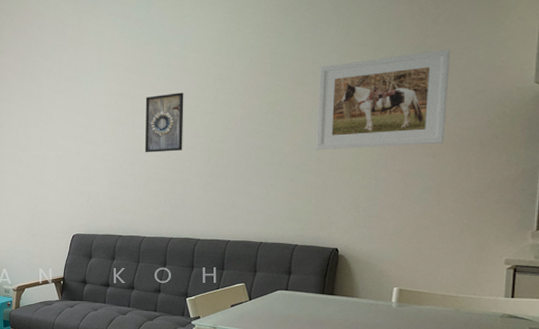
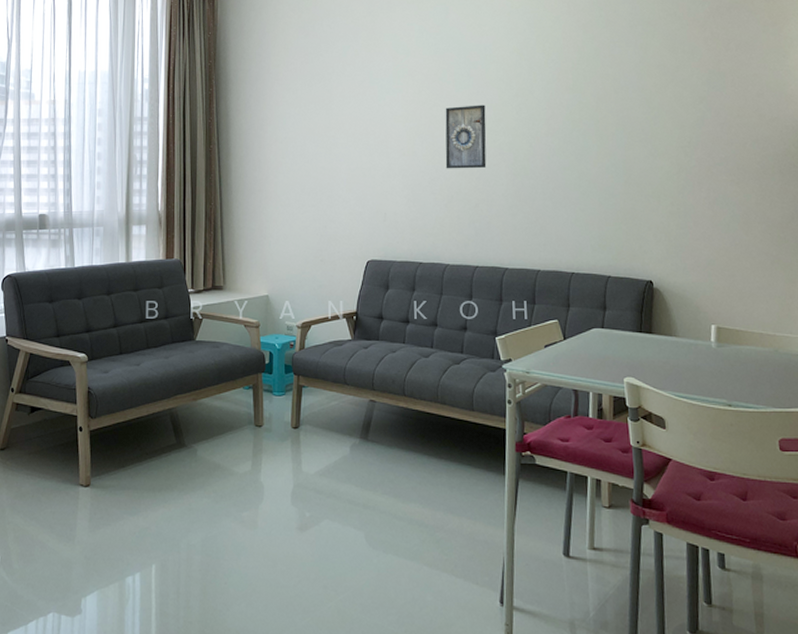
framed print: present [315,49,451,150] -> none [621,75,746,172]

